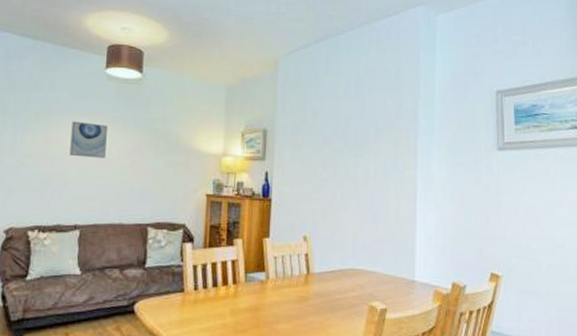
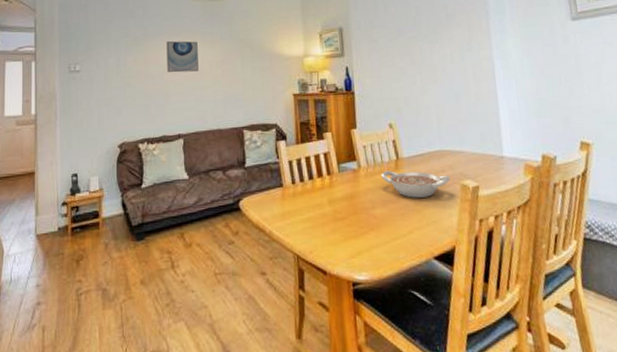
bowl: none [289,284,359,316] -> present [381,170,451,198]

